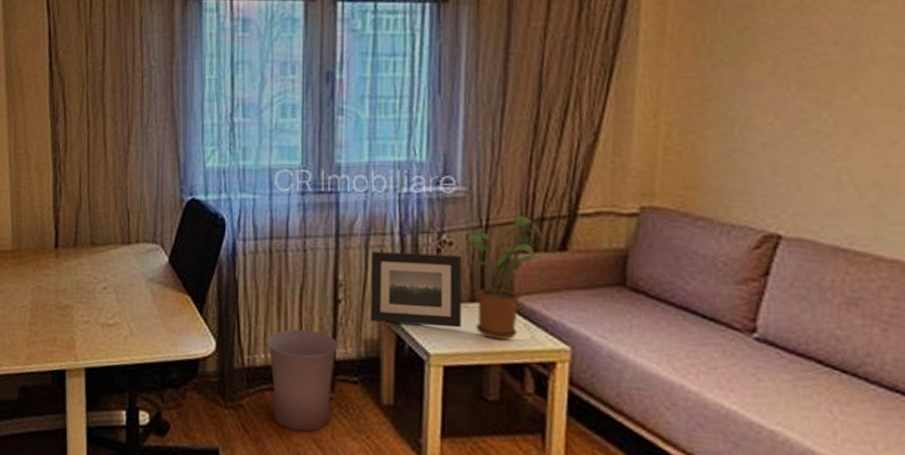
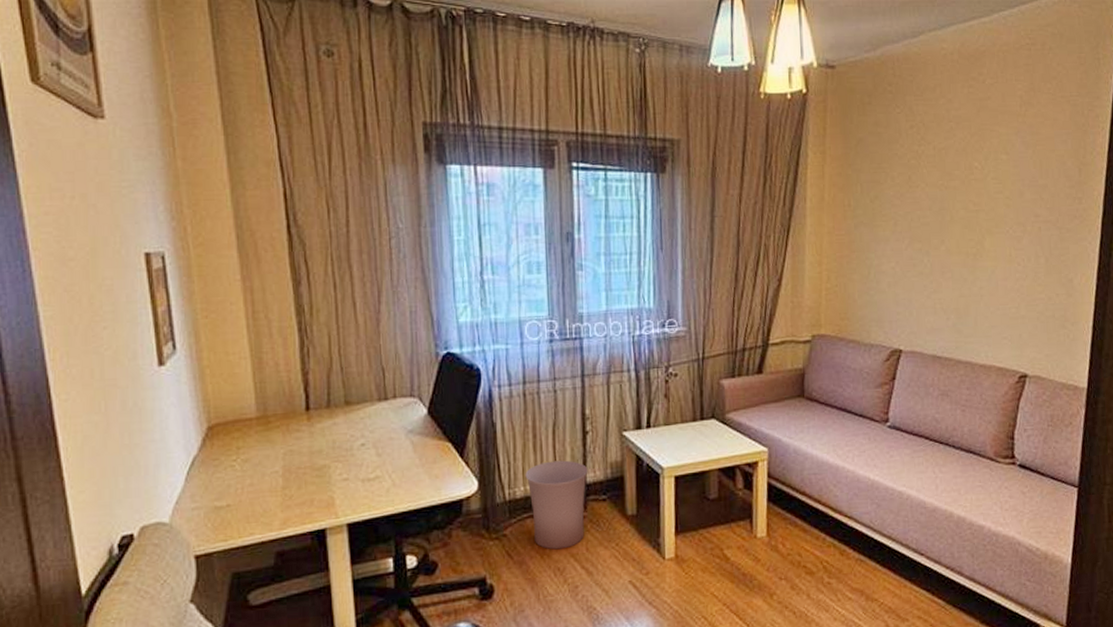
picture frame: present [370,252,463,328] -> none [612,384,687,447]
house plant: present [466,216,541,340] -> none [688,348,744,450]

